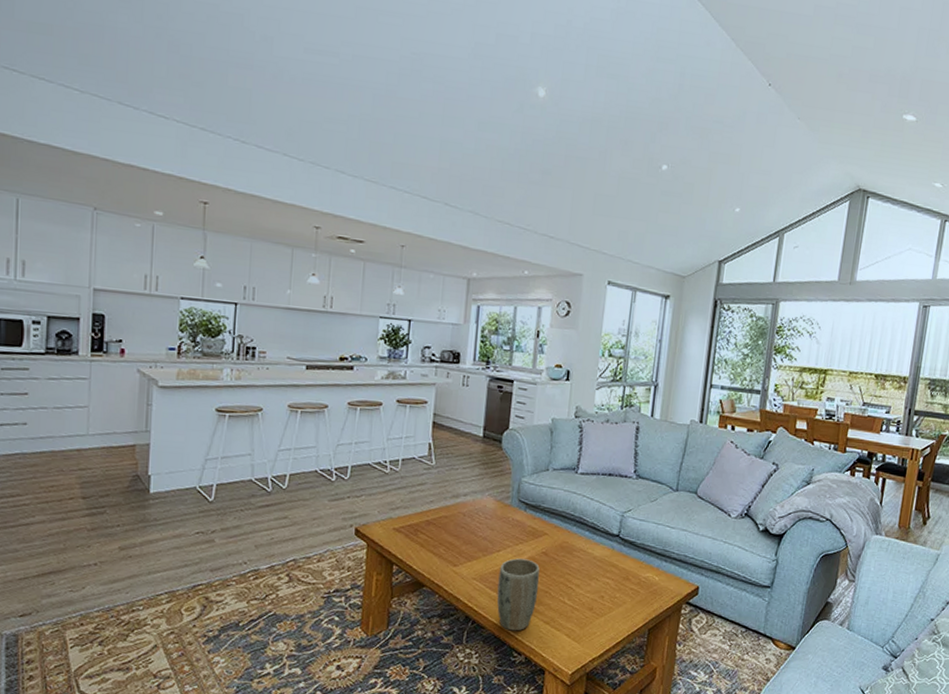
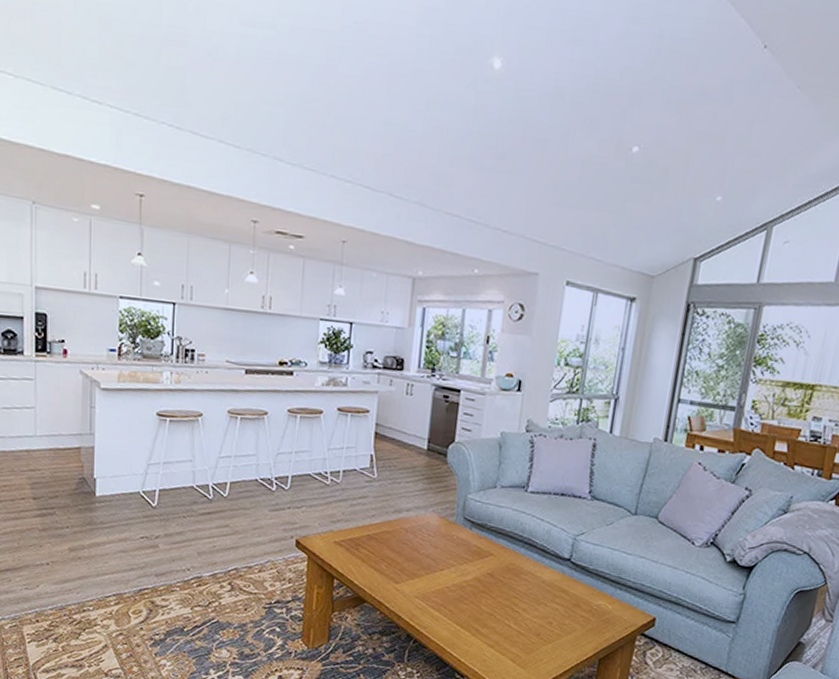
plant pot: present [496,558,540,631] -> none [439,578,485,653]

